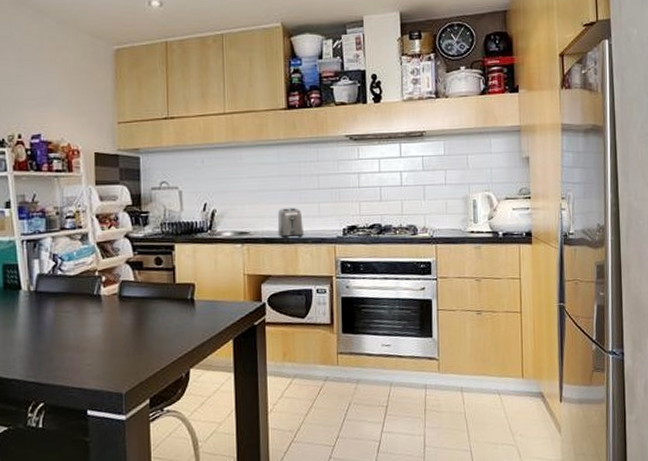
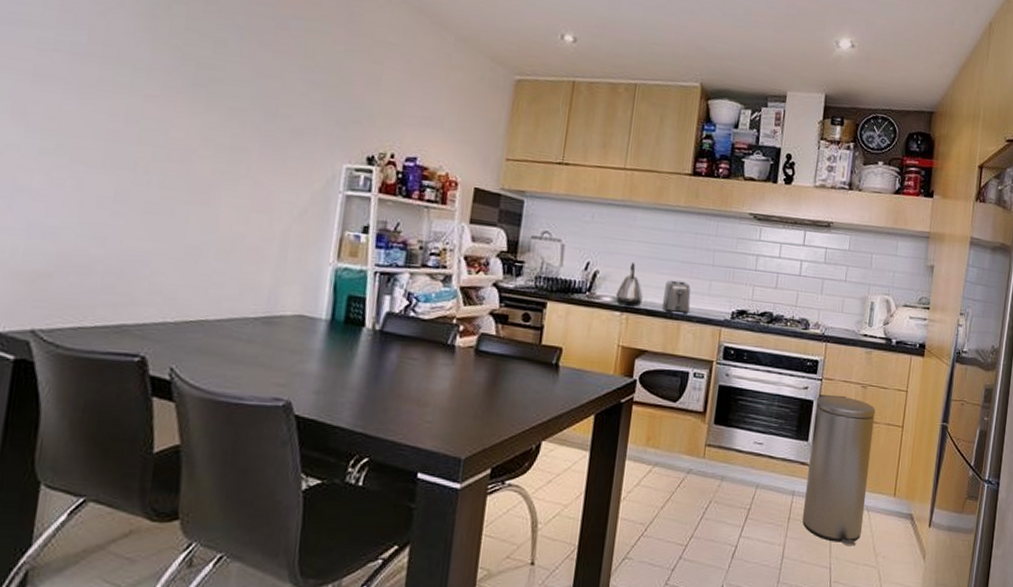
kettle: none [234,197,260,238] -> present [615,261,643,307]
pedal bin: none [434,291,496,429] -> present [802,395,876,547]

